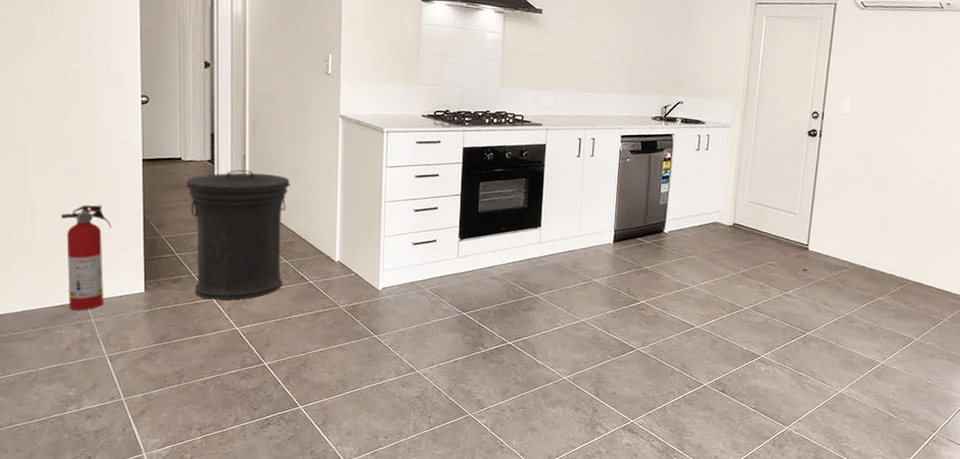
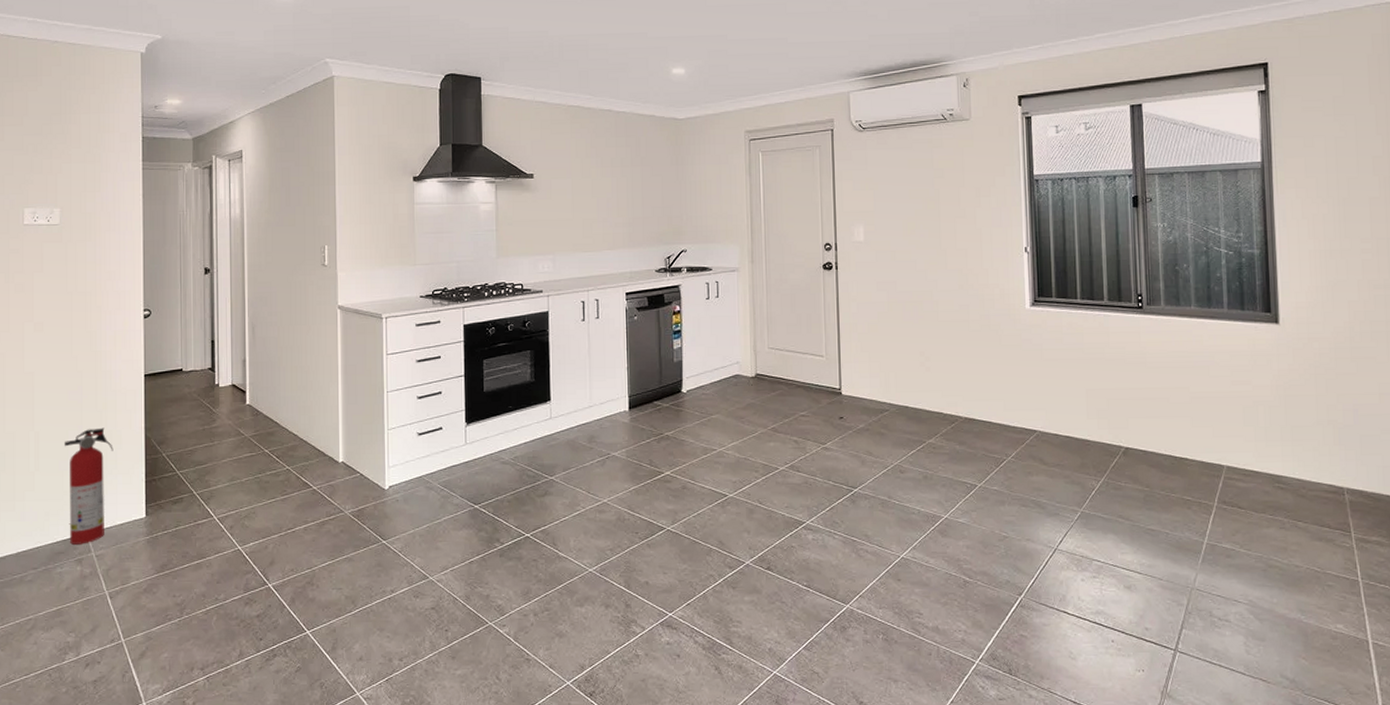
trash can: present [185,169,291,300] -> none [186,374,292,518]

